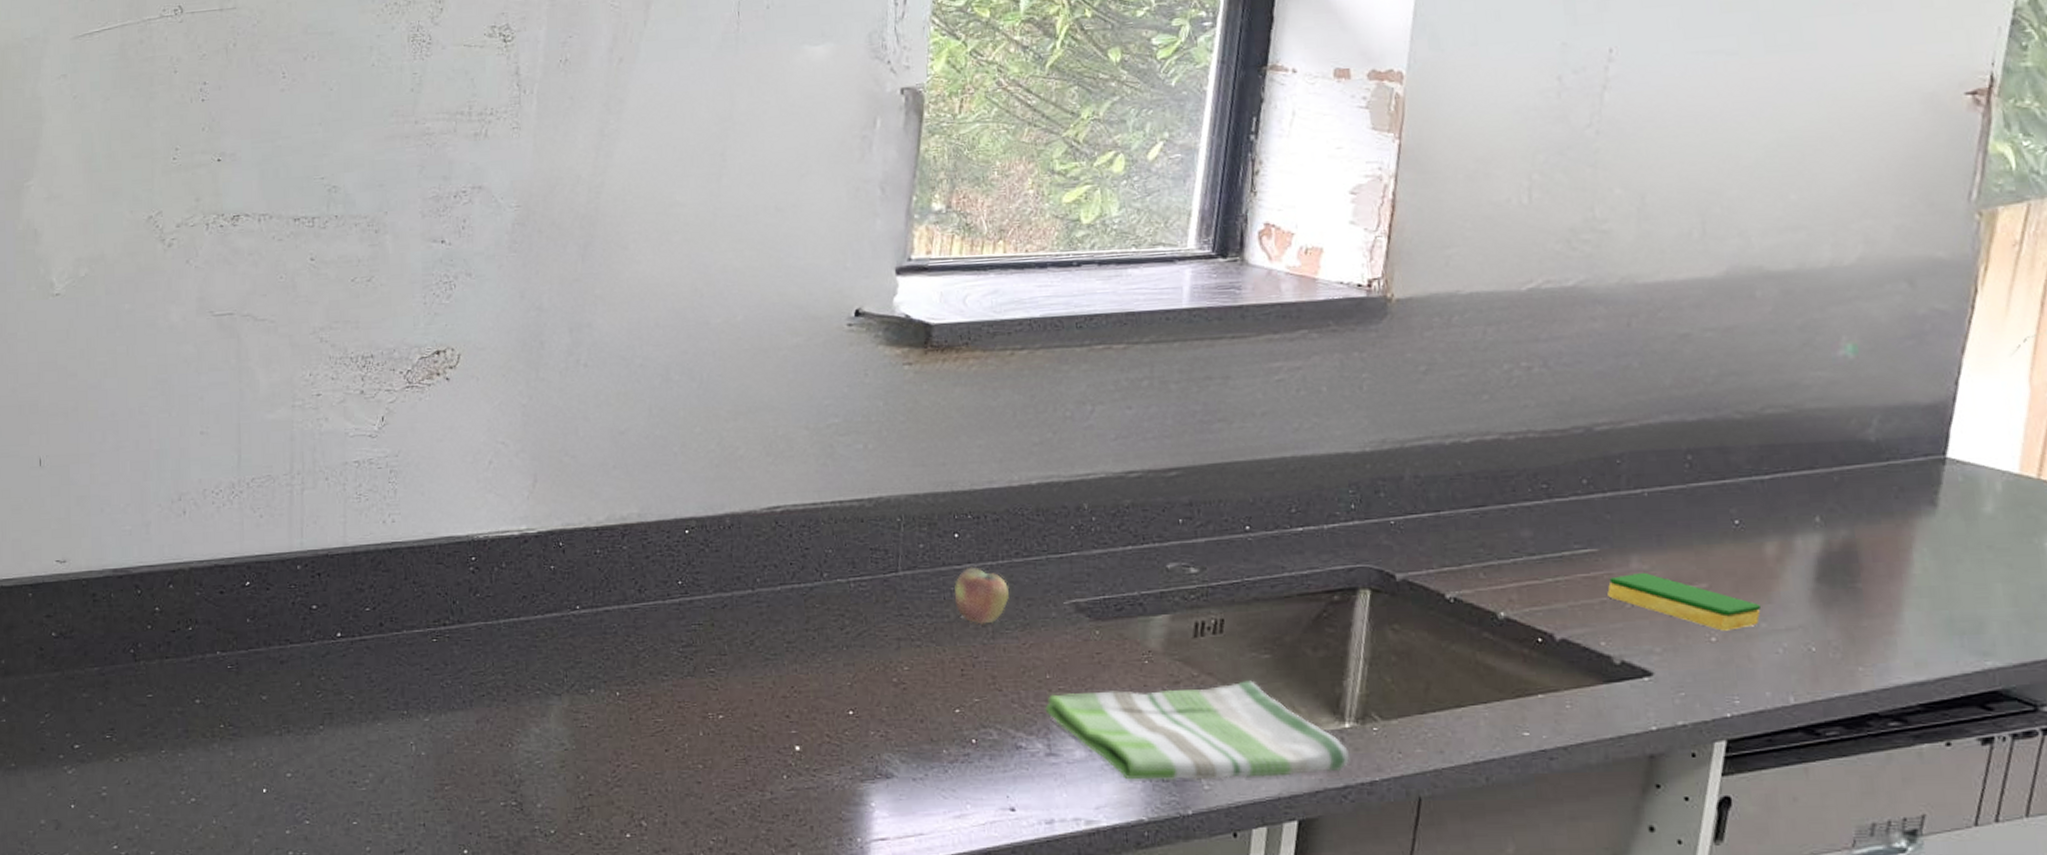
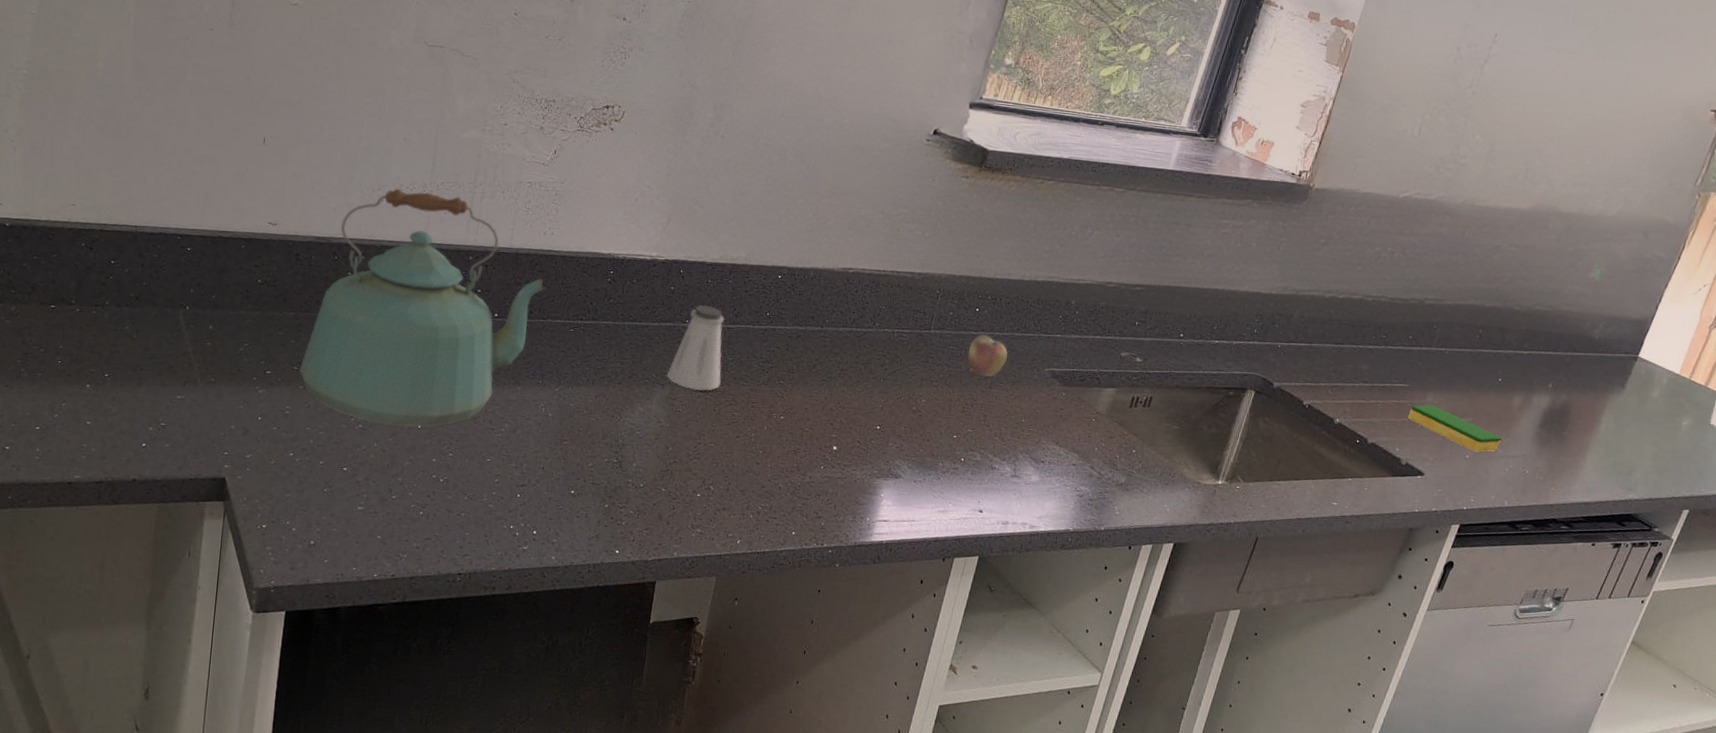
kettle: none [113,493,397,795] -> present [300,188,548,428]
saltshaker: none [562,582,633,696] -> present [666,305,725,391]
dish towel: present [1045,680,1351,780] -> none [1017,434,1218,514]

